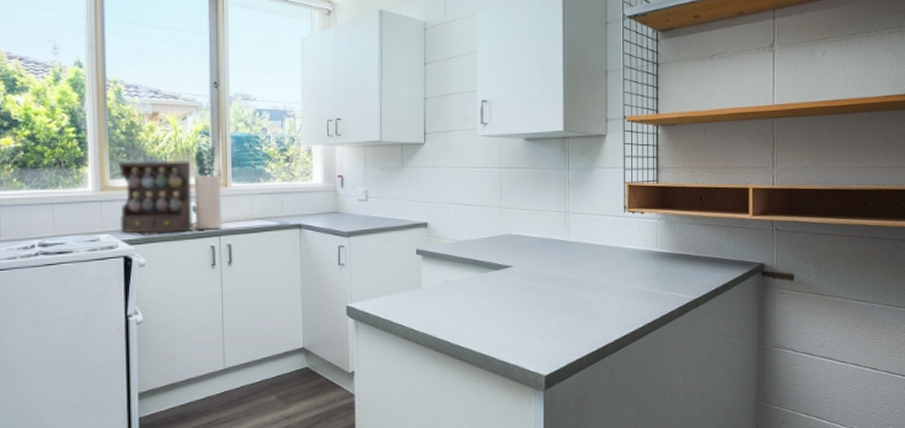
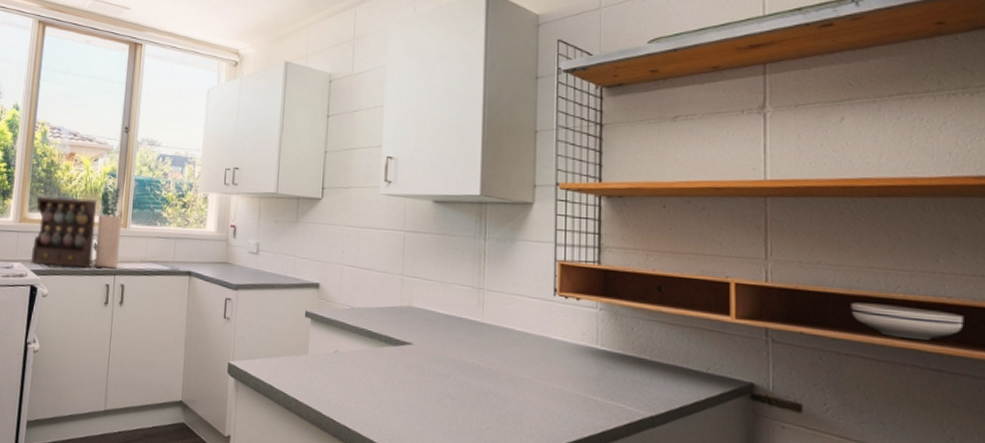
bowl: none [825,194,891,218] -> present [850,302,964,341]

